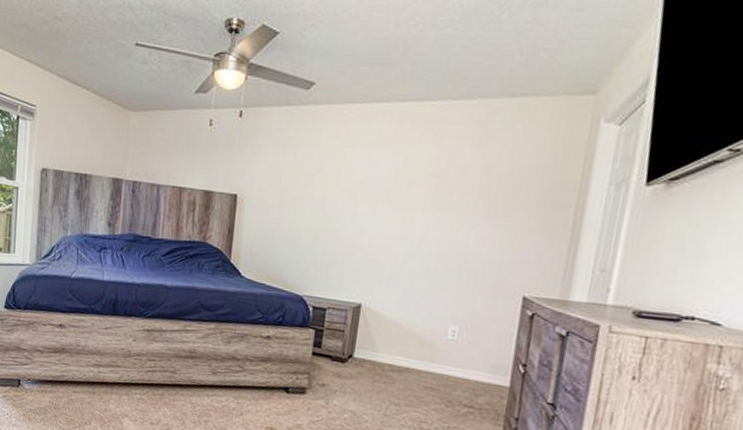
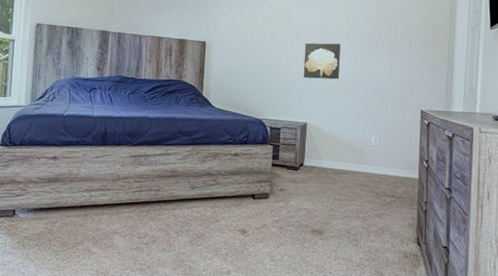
wall art: none [360,199,416,250] -> present [303,43,341,80]

